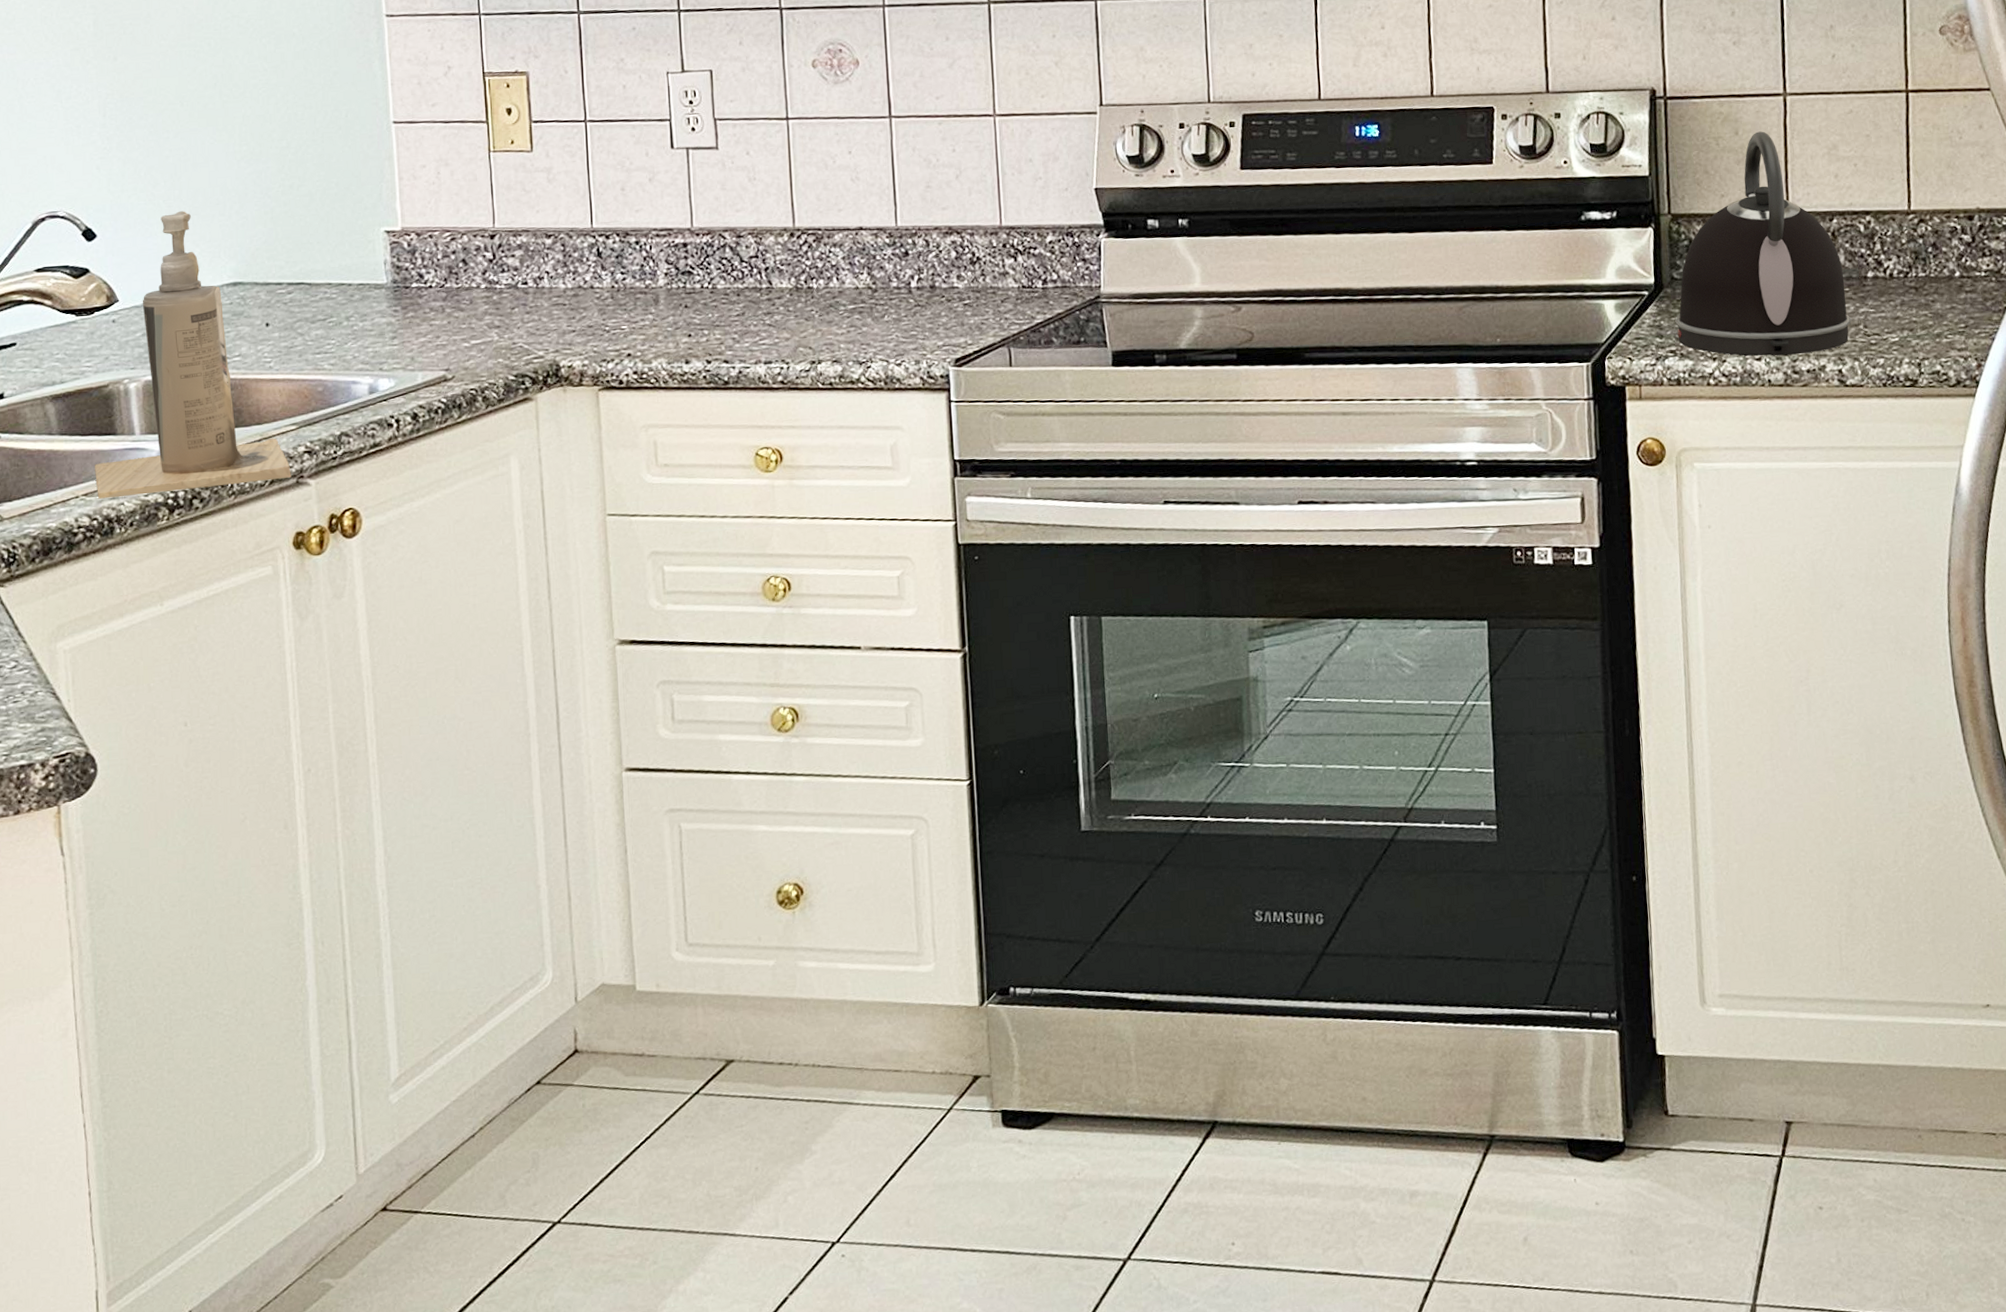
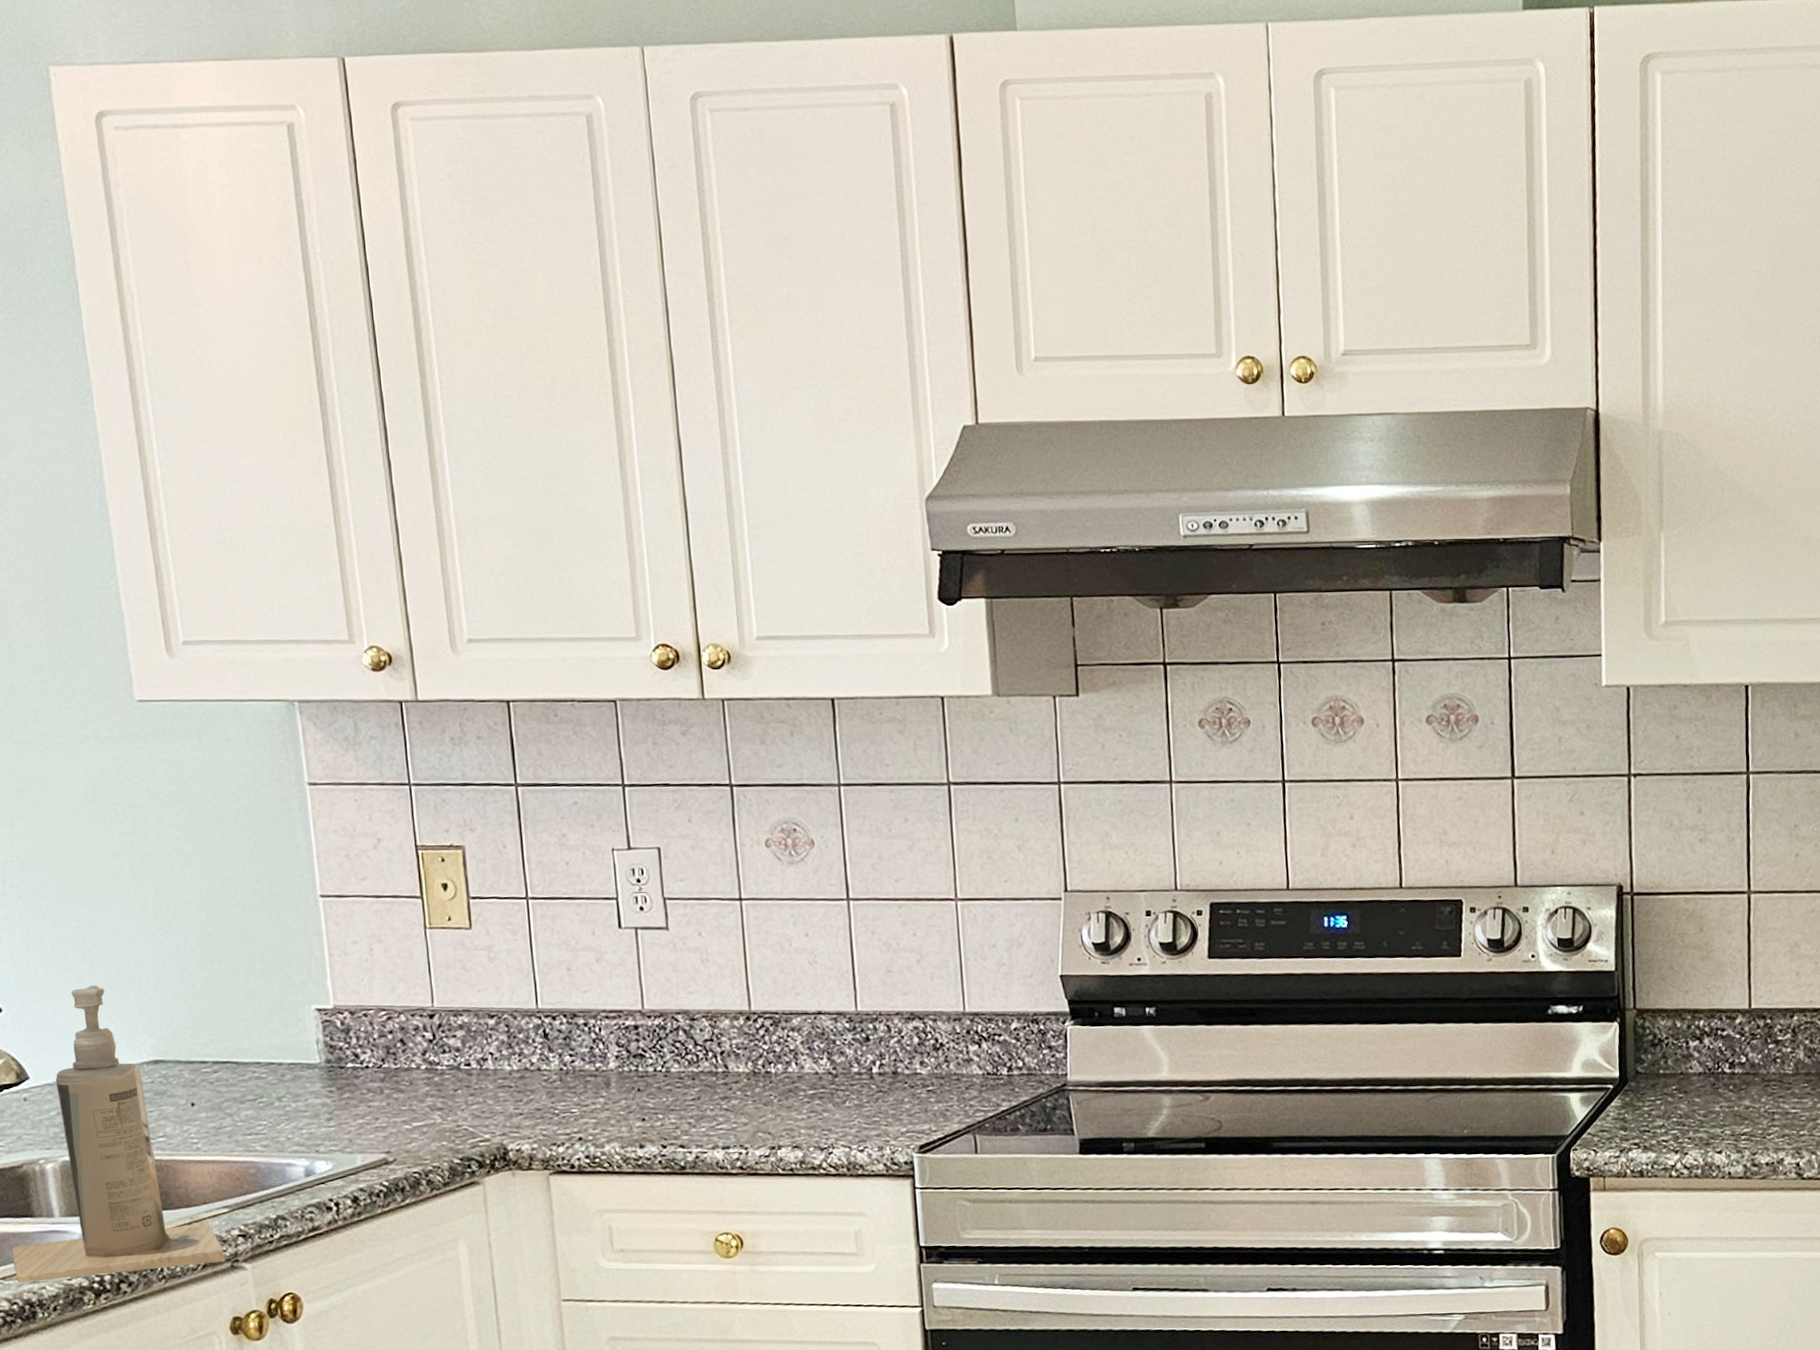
kettle: present [1675,131,1851,356] -> none [1639,928,1810,1149]

